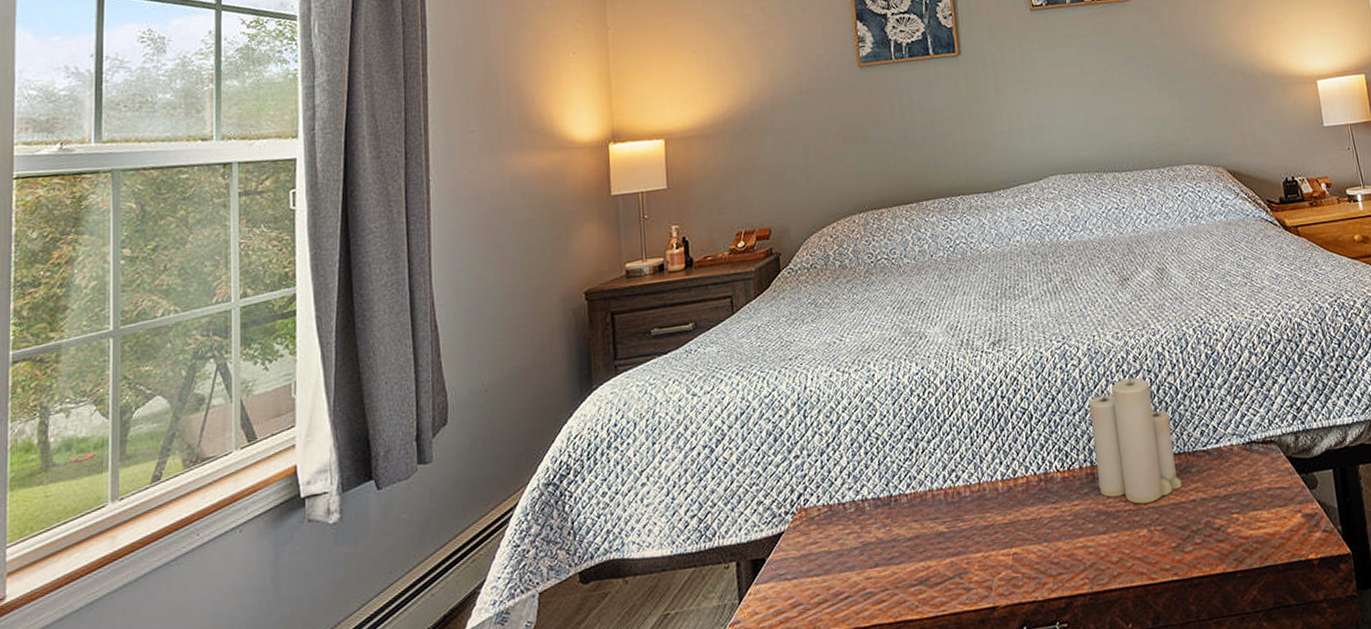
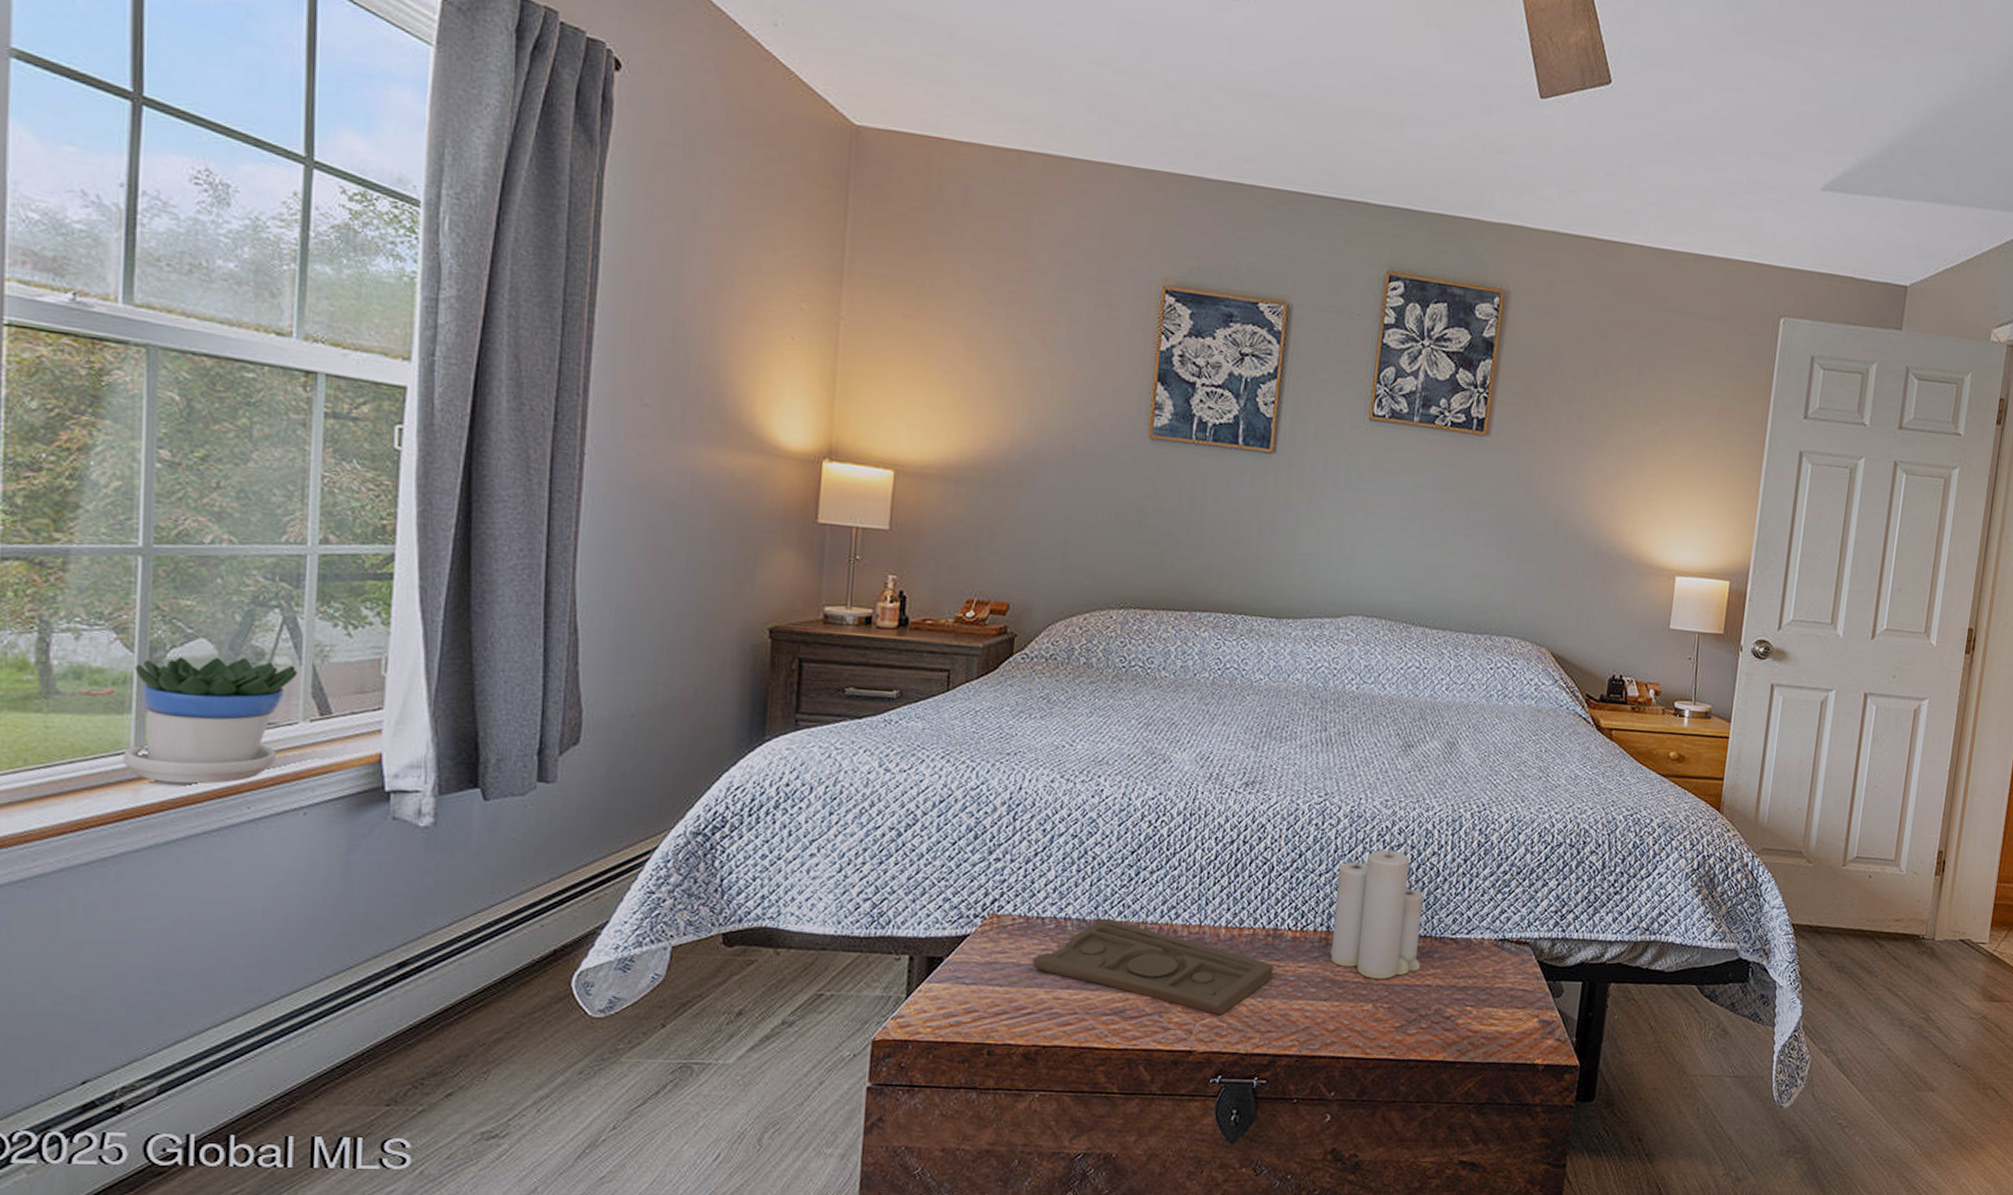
flowerpot: none [103,404,229,527] -> present [123,657,298,785]
decorative tray: none [841,492,1052,567] -> present [1032,918,1274,1015]

